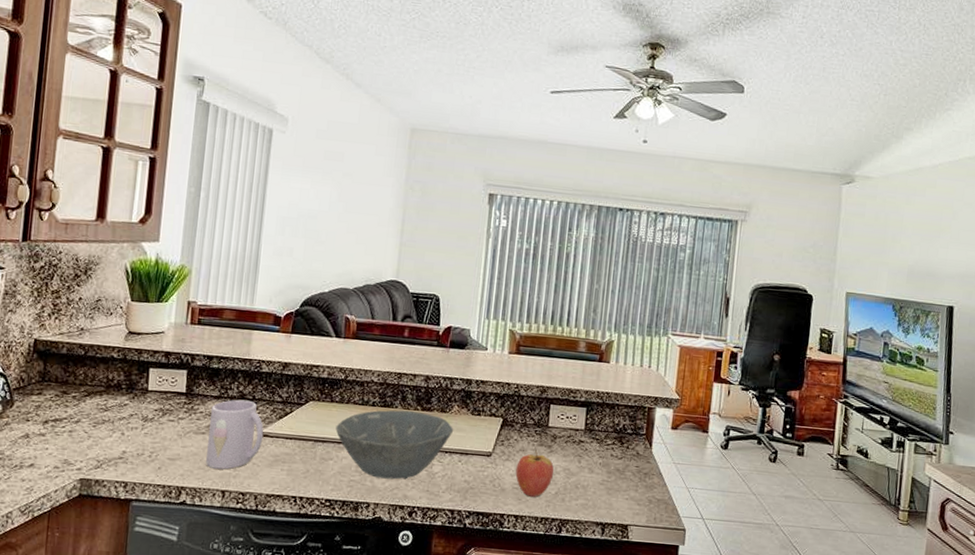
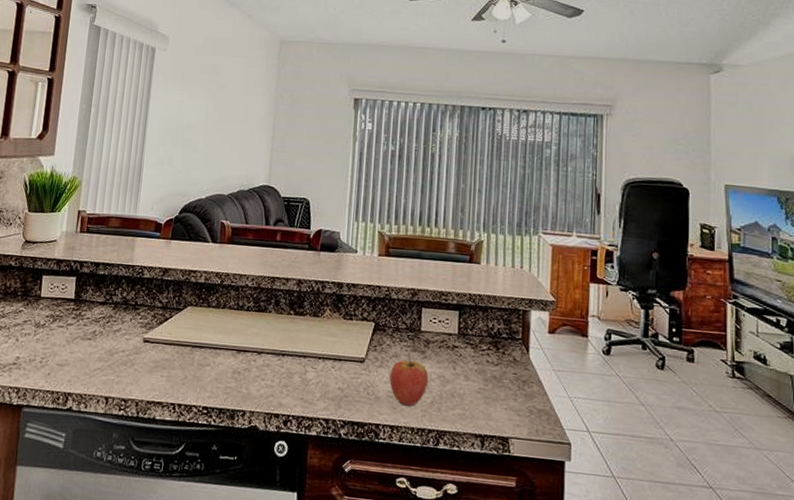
mug: present [206,399,264,470] -> none [91,305,145,376]
bowl: present [335,410,454,480] -> none [212,314,327,387]

